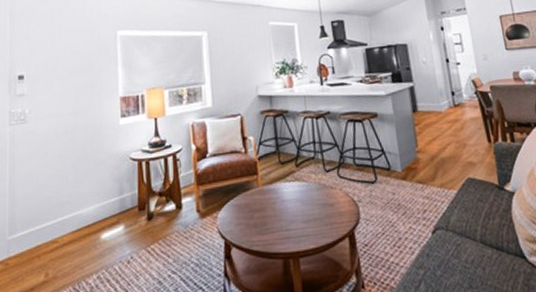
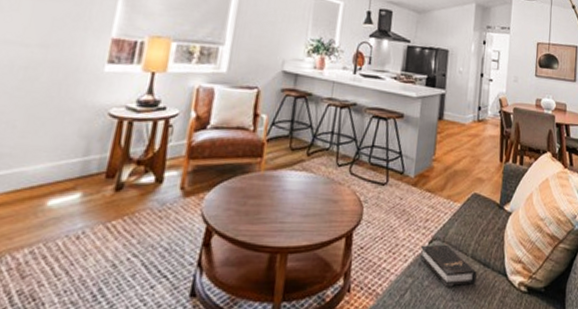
hardback book: none [425,232,492,275] -> present [420,244,477,287]

